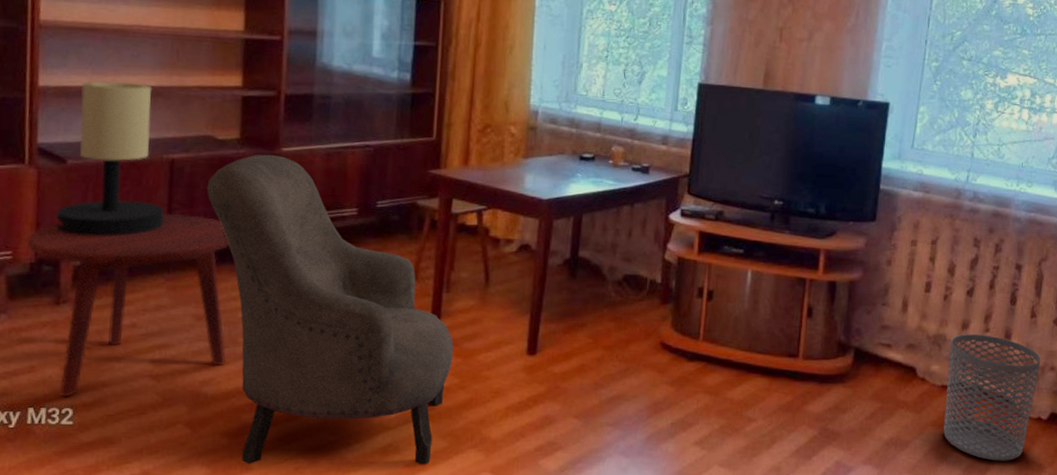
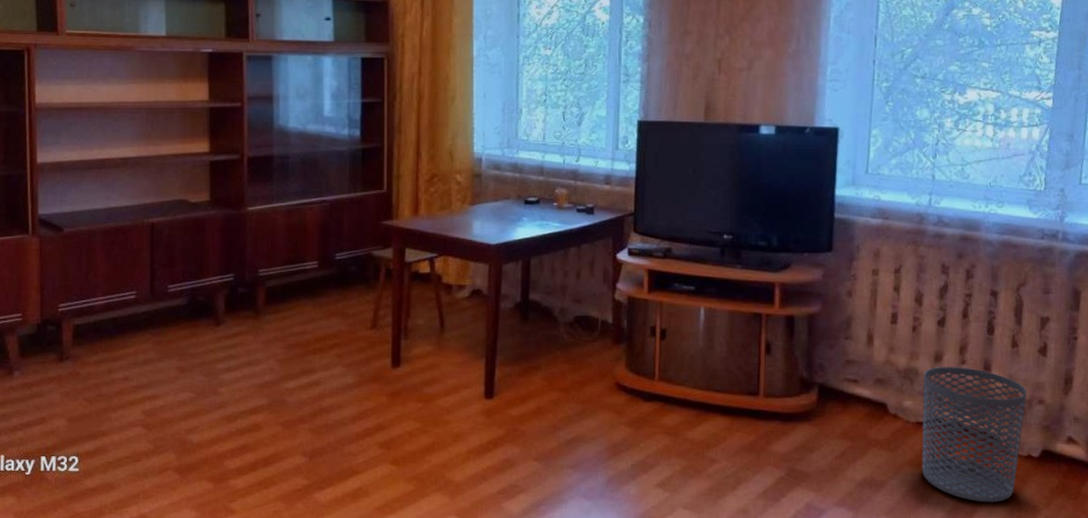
side table: present [26,213,229,396] -> none [33,273,207,445]
table lamp: present [56,80,164,237] -> none [56,154,147,298]
armchair: present [207,154,454,464] -> none [183,214,414,508]

